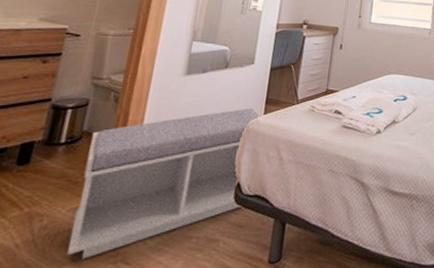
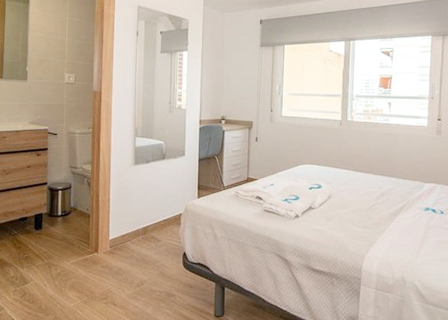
bench: present [67,108,263,260] -> none [75,192,197,299]

